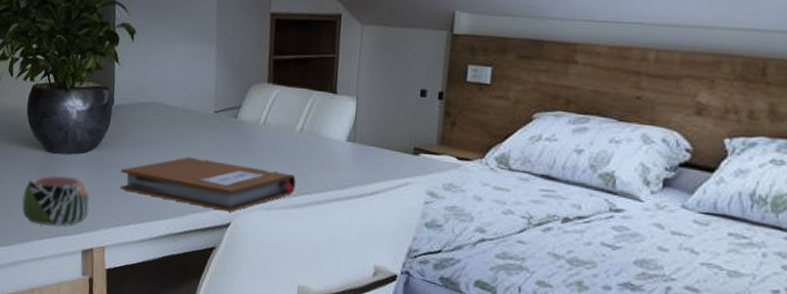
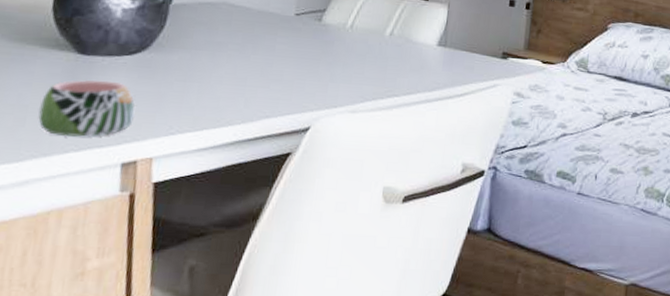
notebook: present [121,157,296,212] -> none [176,60,384,116]

